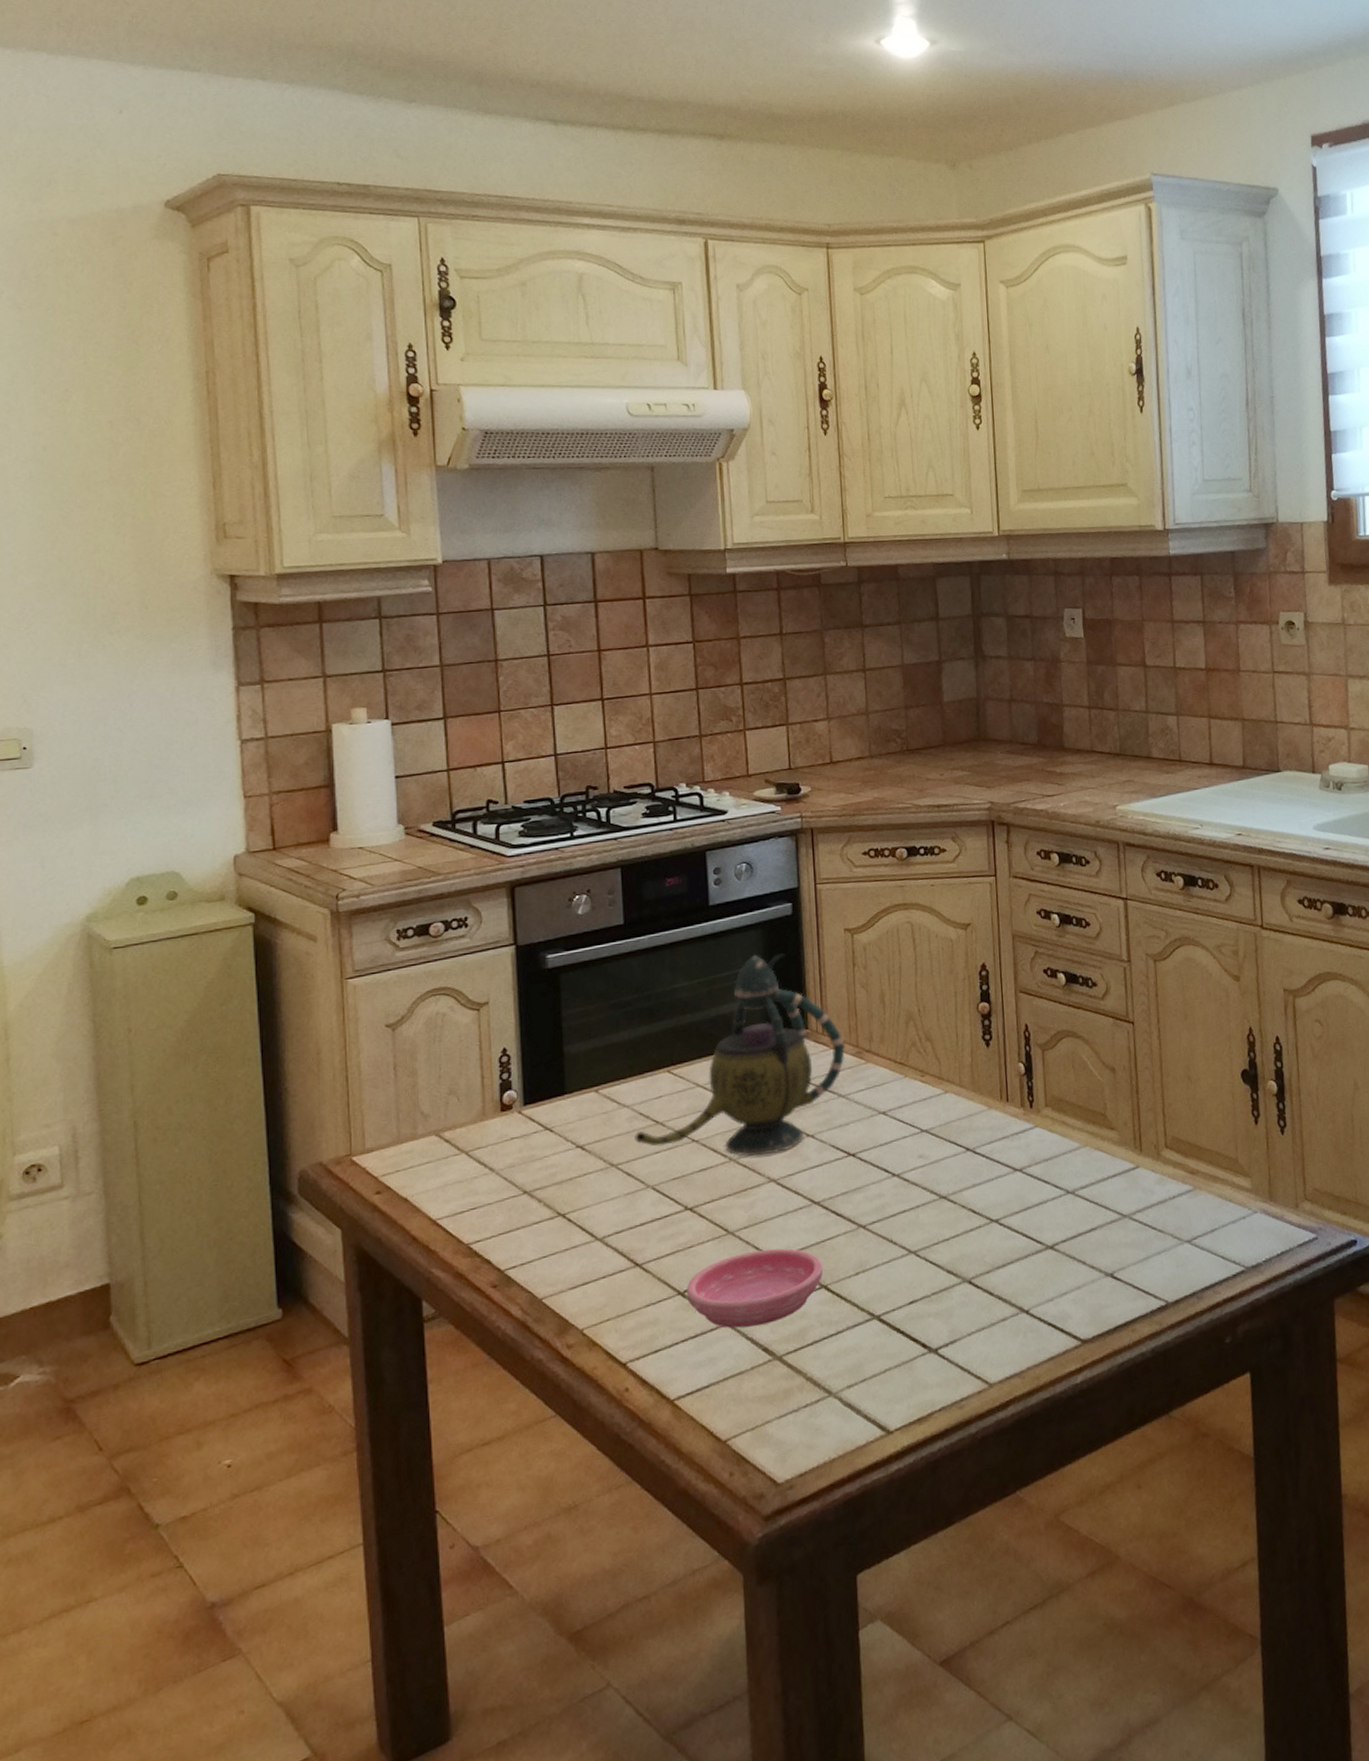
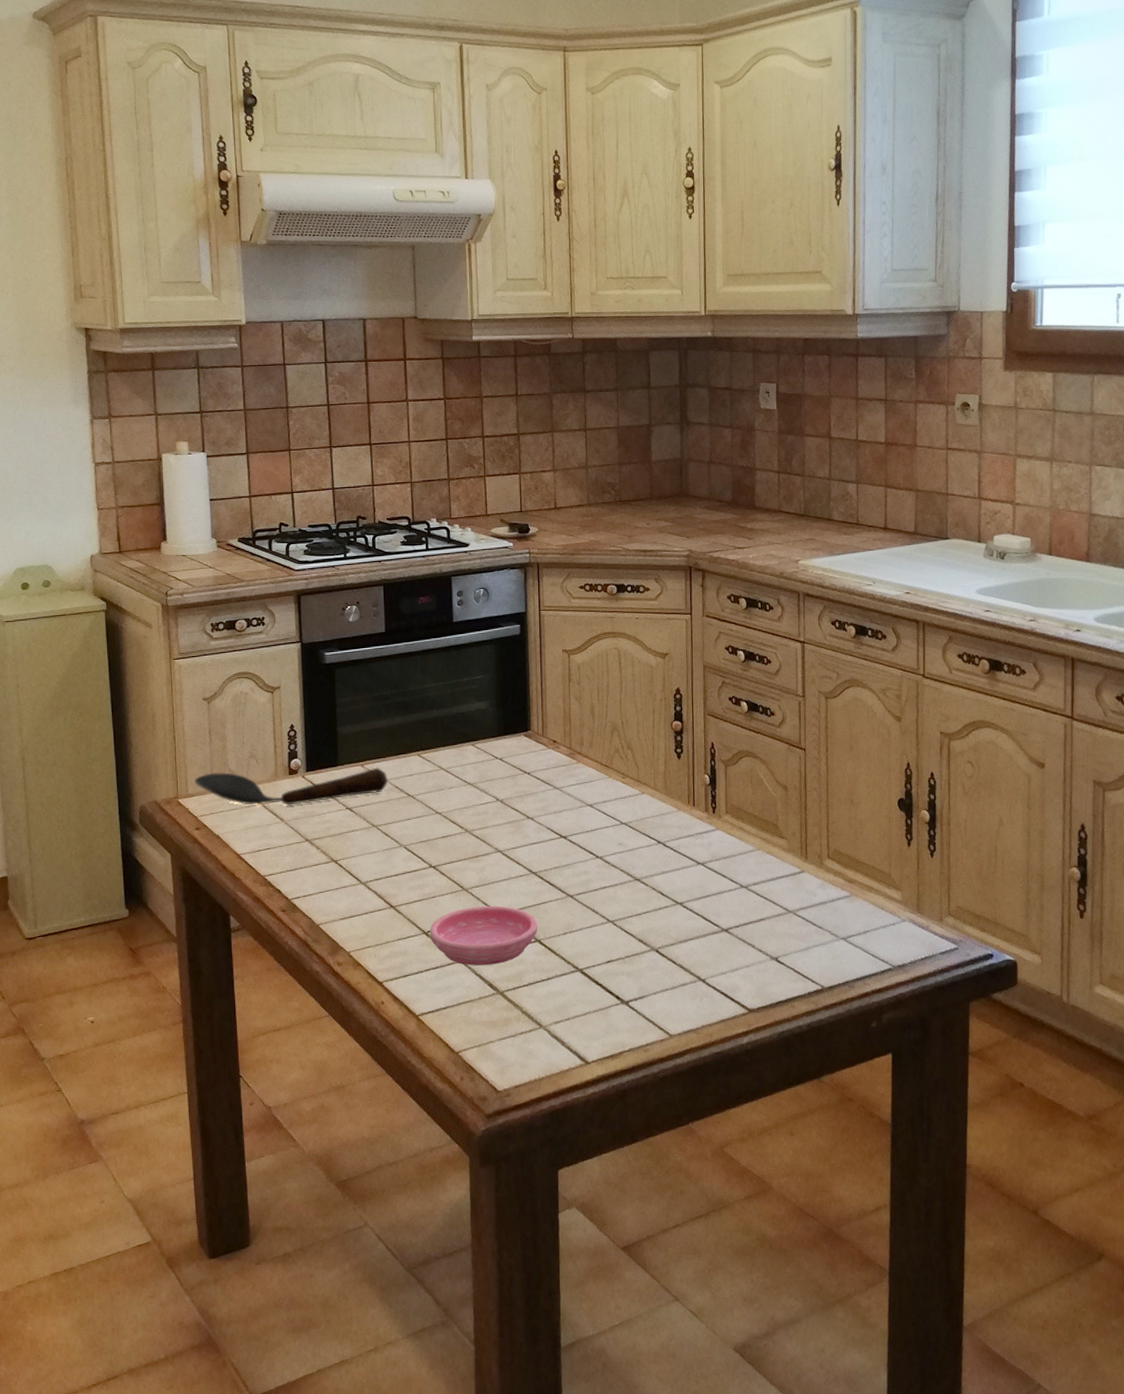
spoon: none [374,1091,630,1155] -> present [194,767,388,805]
teapot: present [634,954,845,1156] -> none [391,665,560,830]

